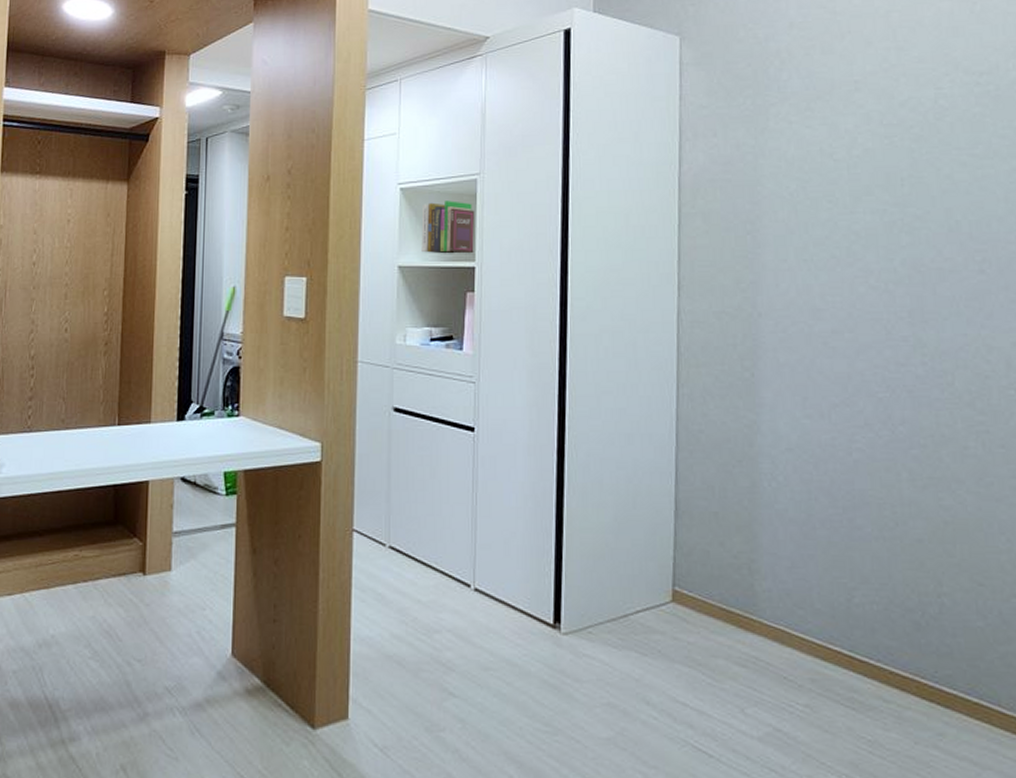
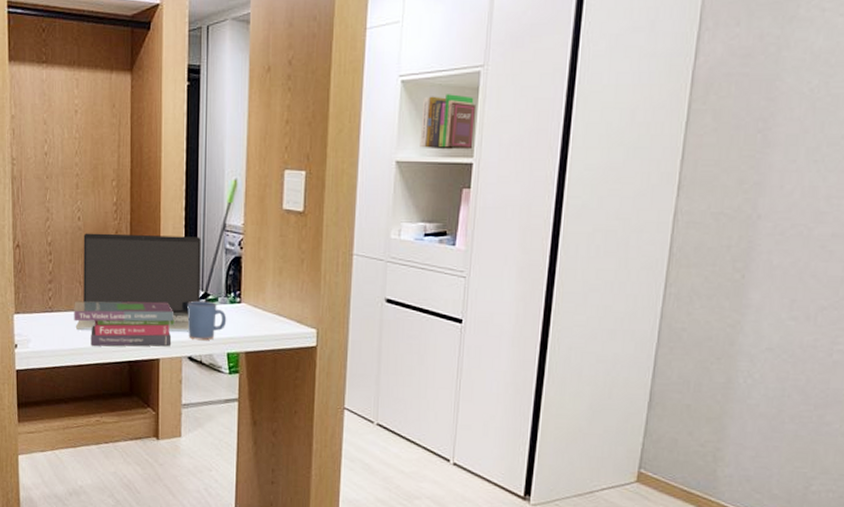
books: none [55,417,167,469] -> present [74,301,175,347]
laptop: none [56,345,197,452] -> present [75,233,201,333]
mug: none [180,415,224,459] -> present [187,300,227,341]

